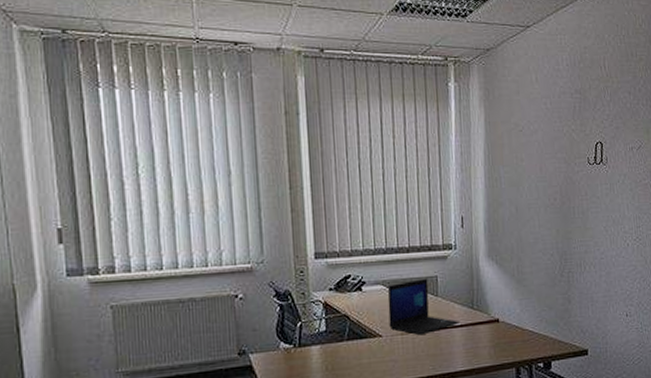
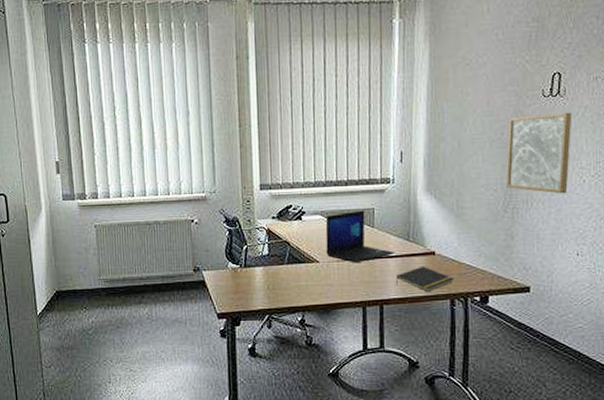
notepad: none [461,334,519,361] -> present [395,265,454,291]
wall art: none [560,179,615,258] -> present [506,112,572,194]

